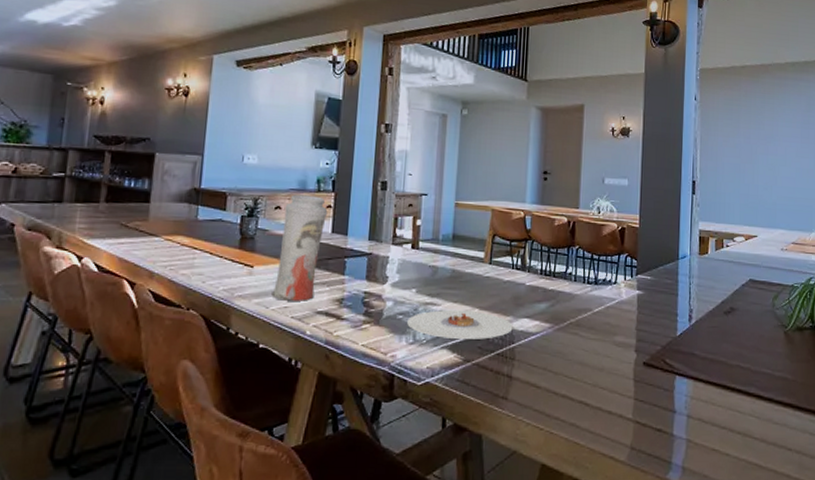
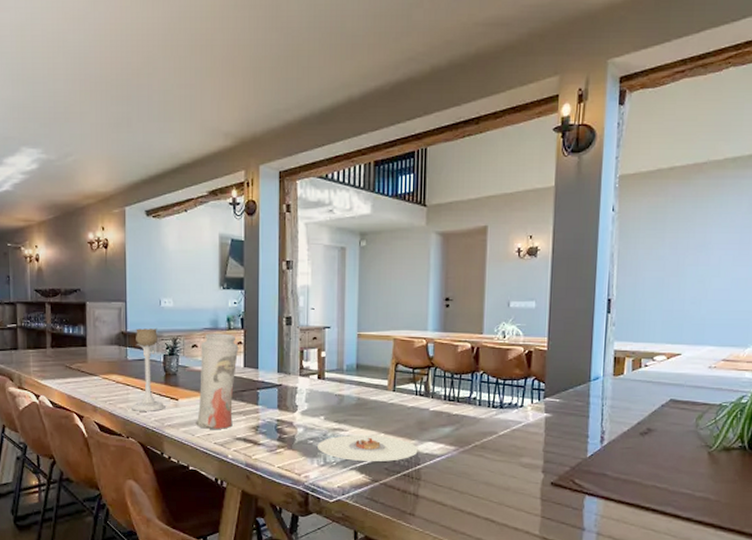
candle holder: none [196,185,238,280] -> present [132,328,166,411]

